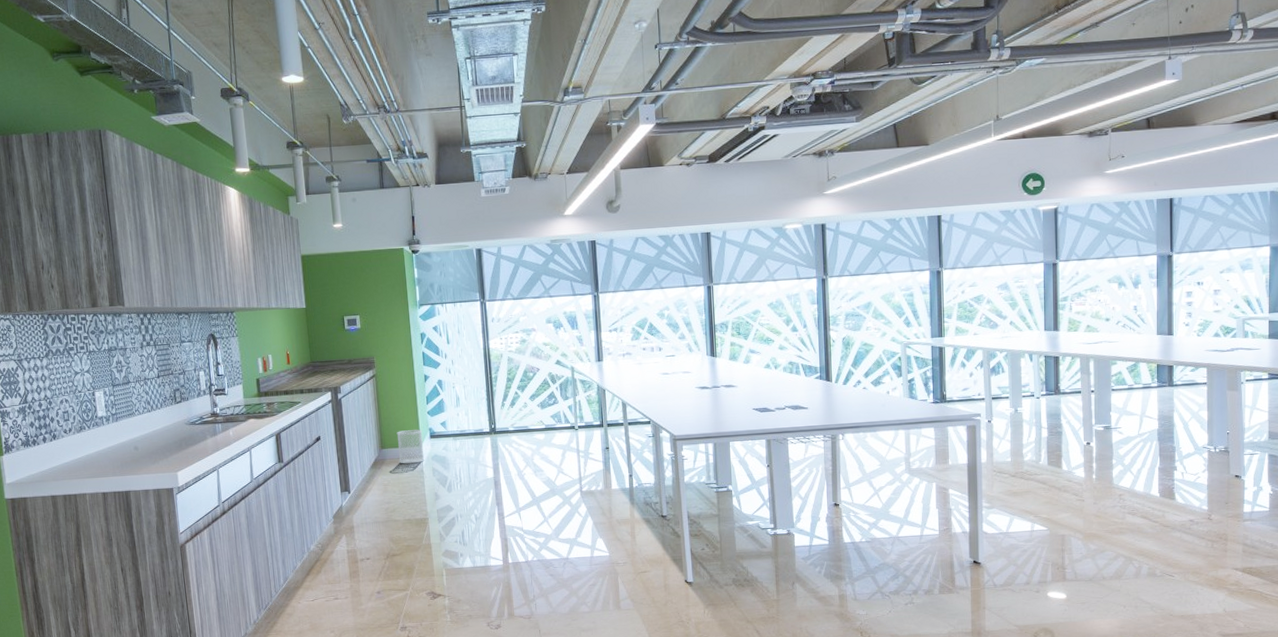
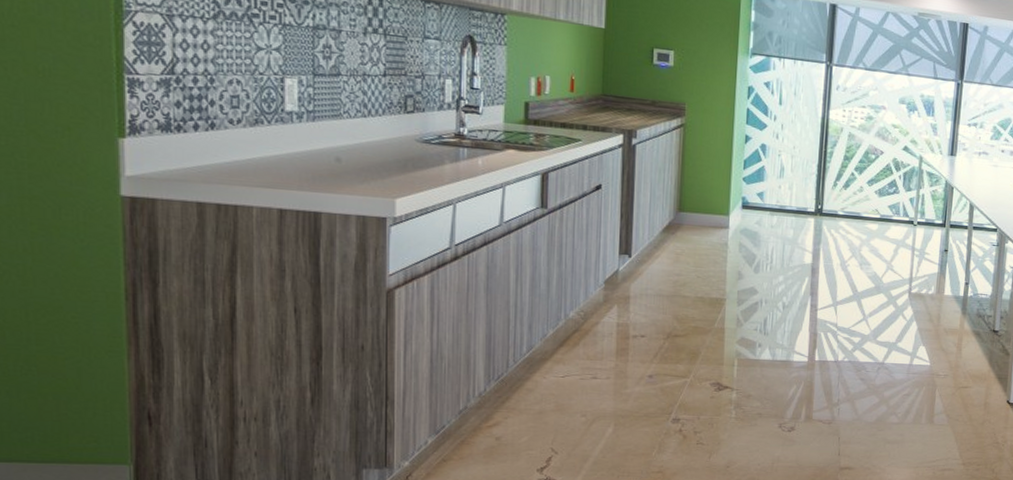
wastebasket: present [396,429,425,464] -> none [699,194,734,235]

